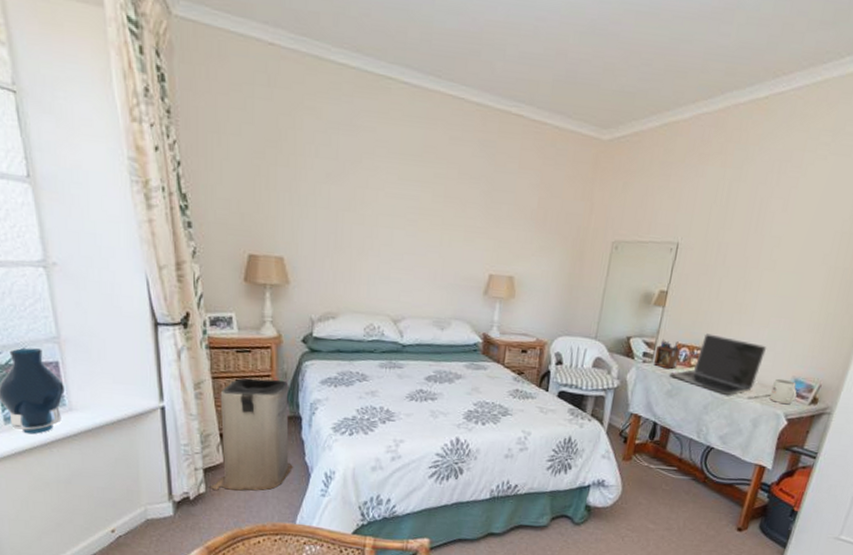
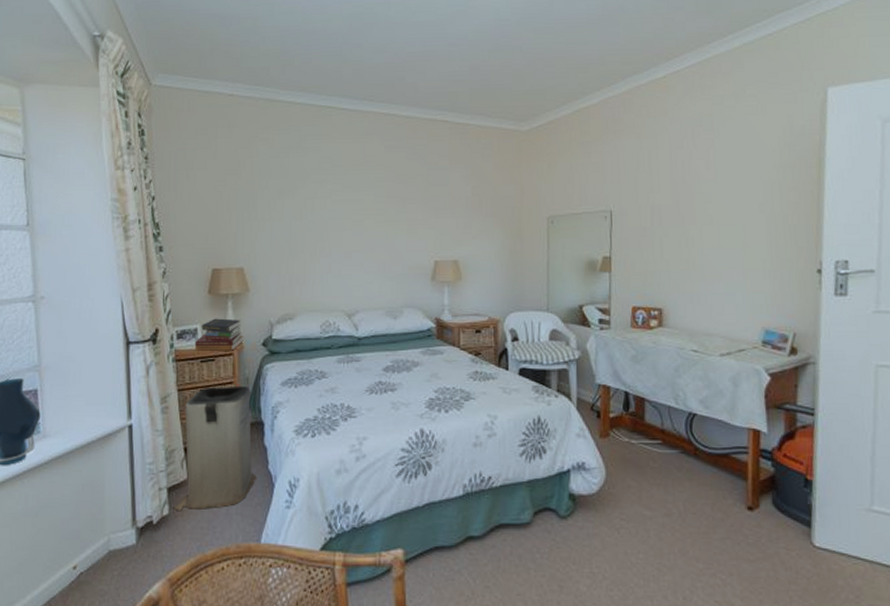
books: none [229,308,282,344] -> present [194,318,244,351]
desk organizer: present [653,338,680,370] -> none [610,303,637,334]
laptop: present [670,333,767,395] -> none [631,293,727,354]
mug: present [769,378,797,405] -> none [742,331,772,358]

